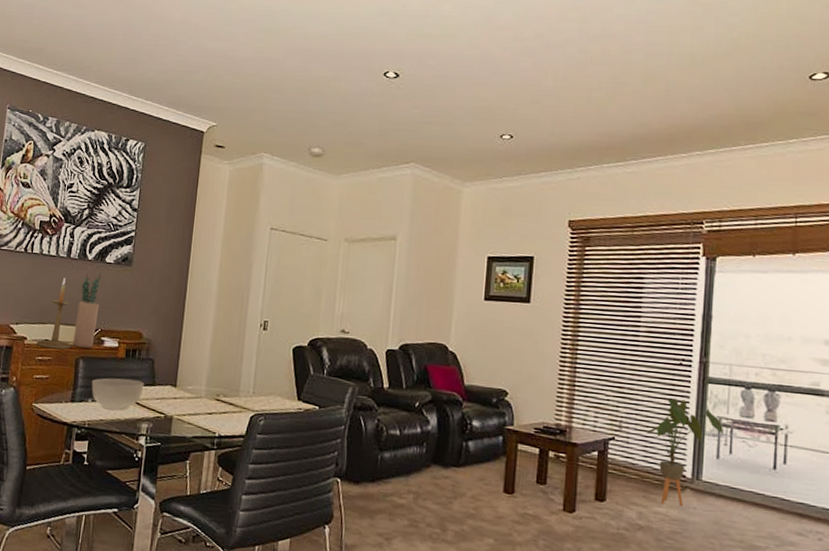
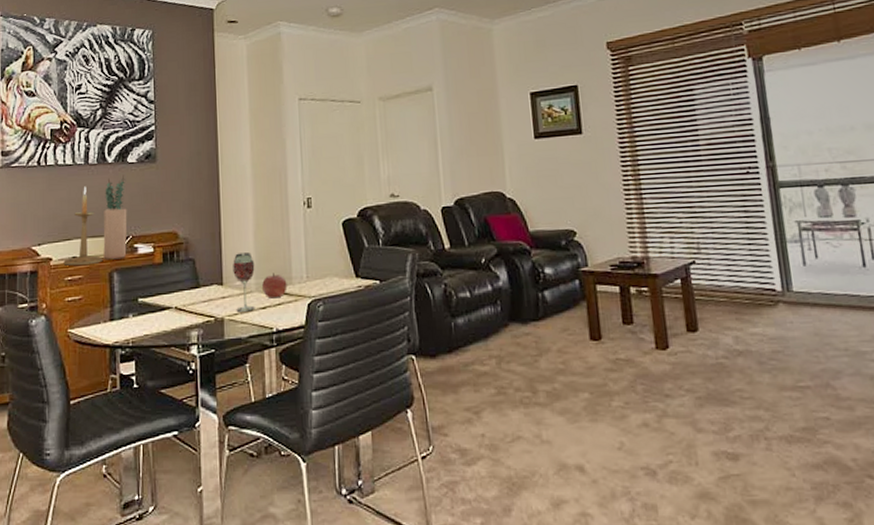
bowl: present [91,378,144,411] -> none [129,285,188,323]
wineglass: none [185,360,208,415] -> present [233,252,255,312]
fruit: none [210,383,235,407] -> present [261,272,288,299]
house plant: present [647,398,723,506] -> none [727,209,805,324]

